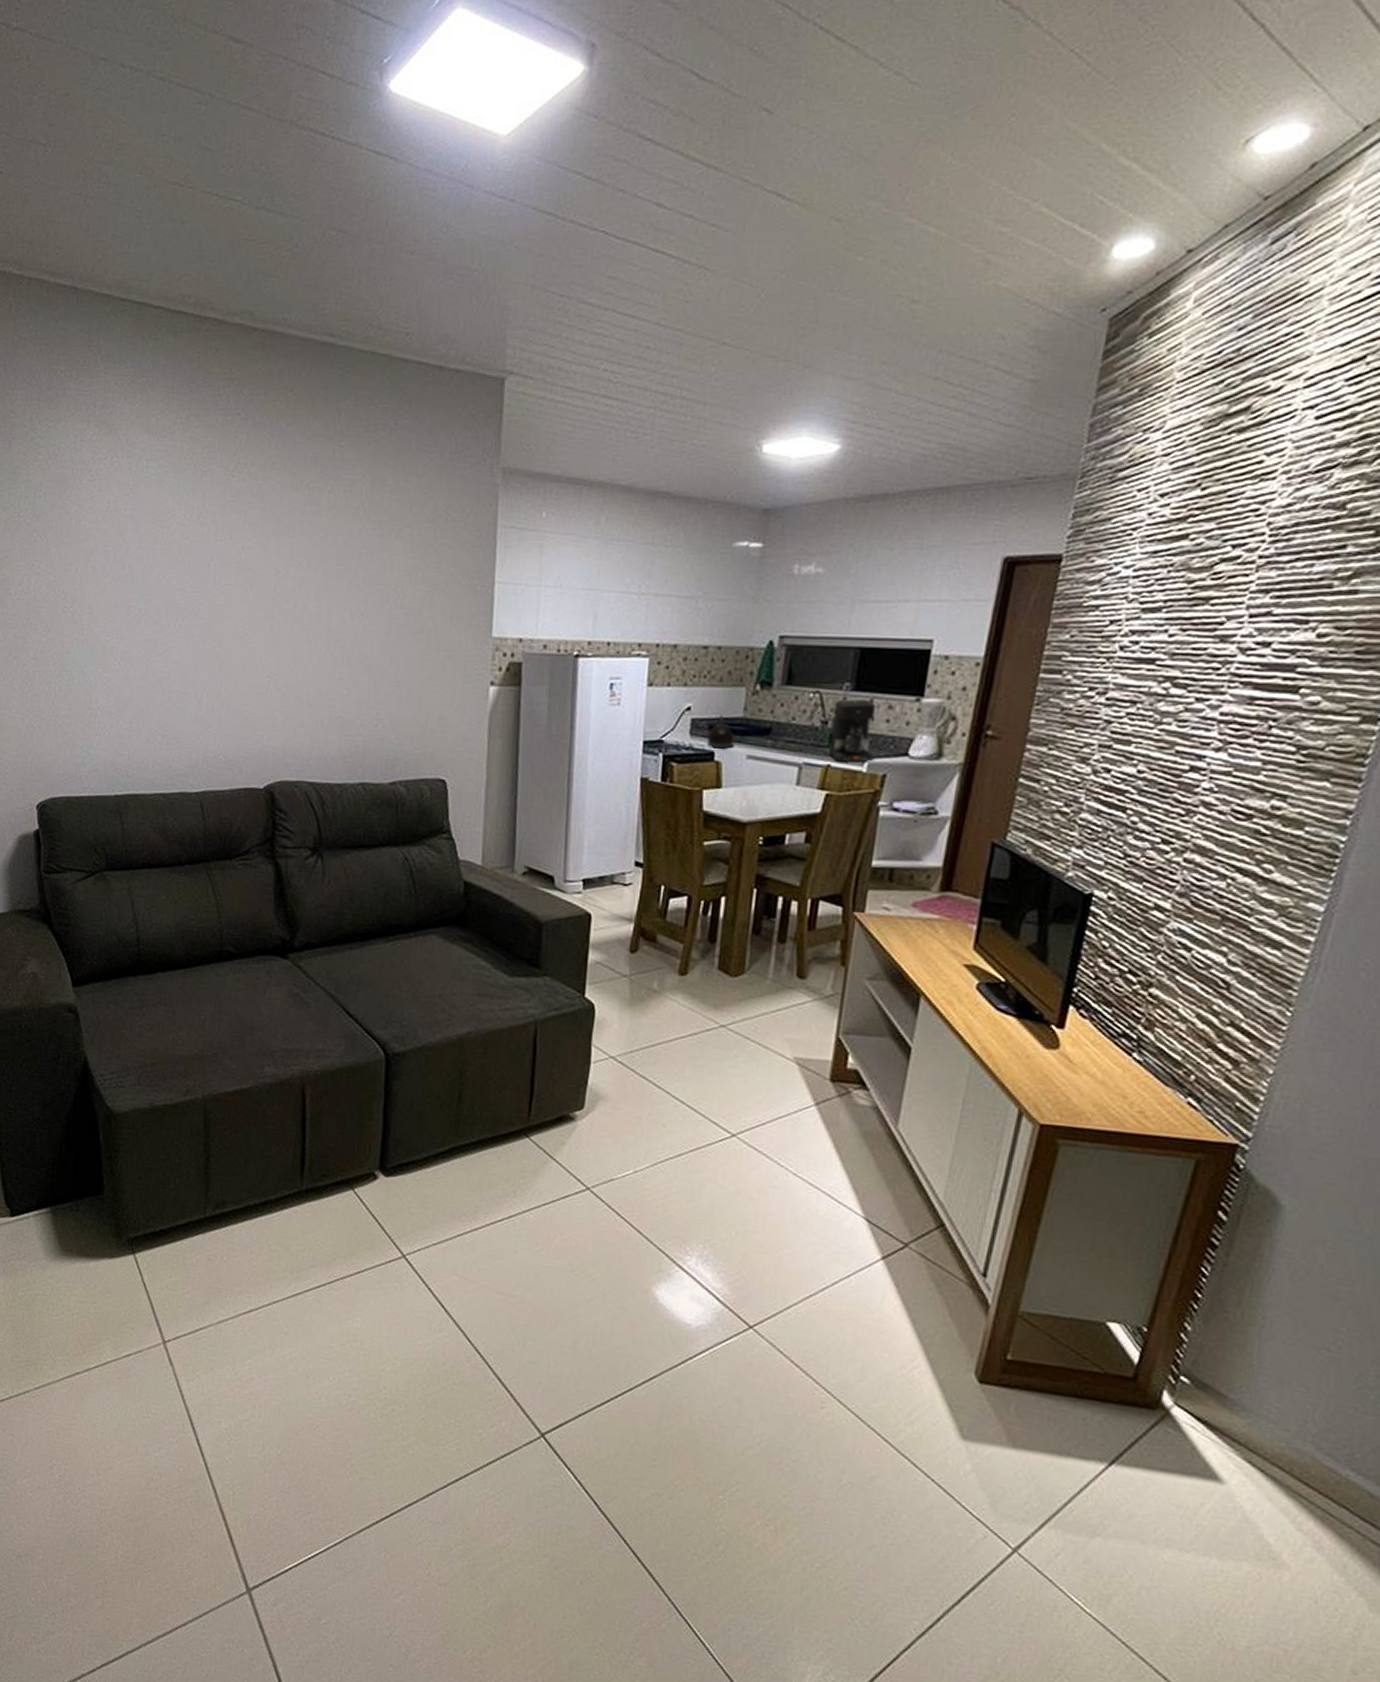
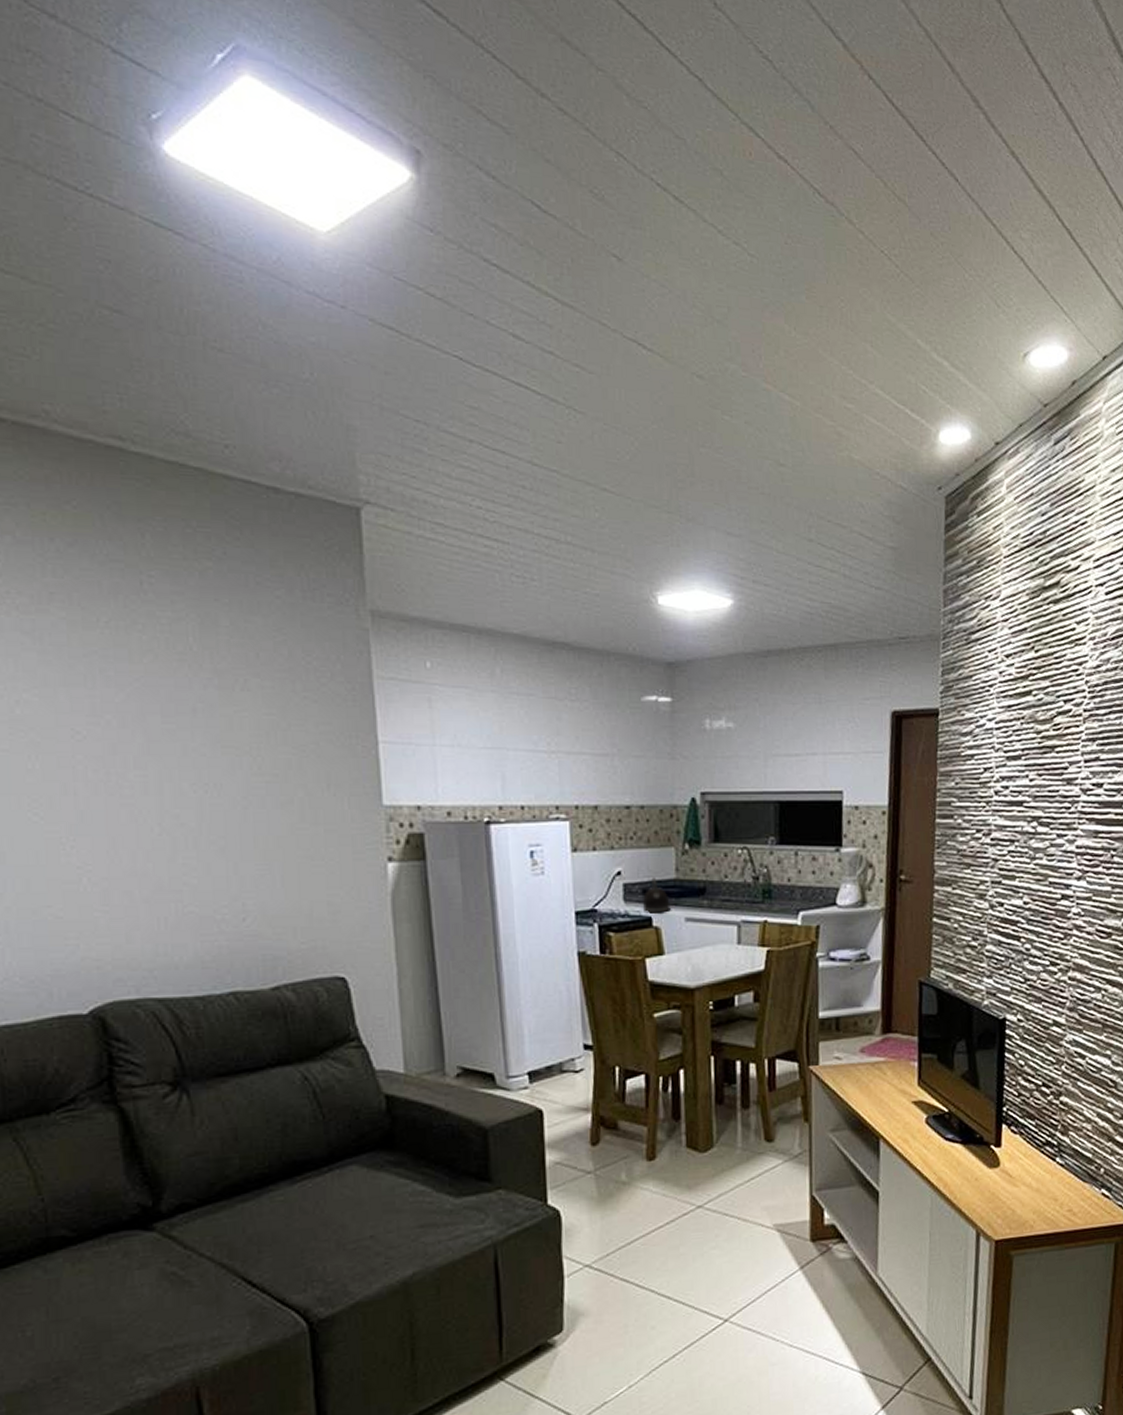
coffee maker: present [829,699,875,762] -> none [762,853,806,916]

